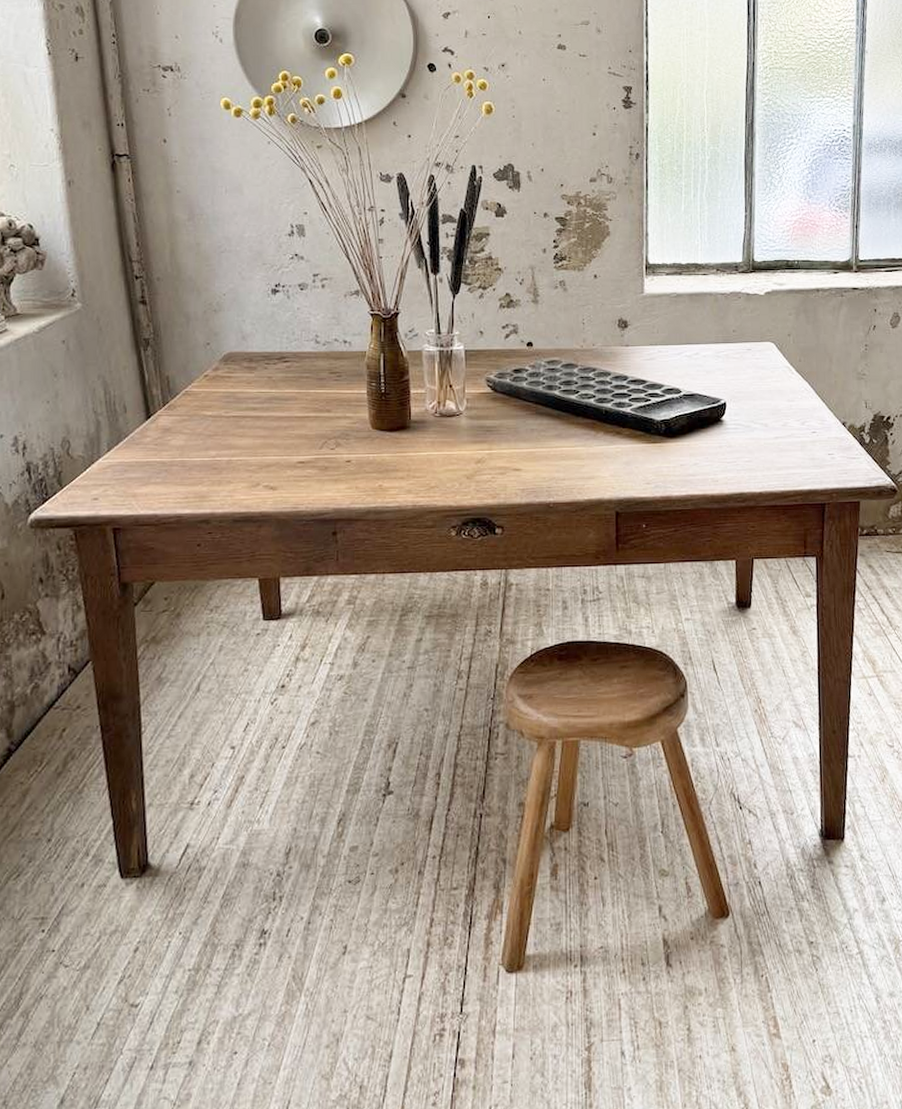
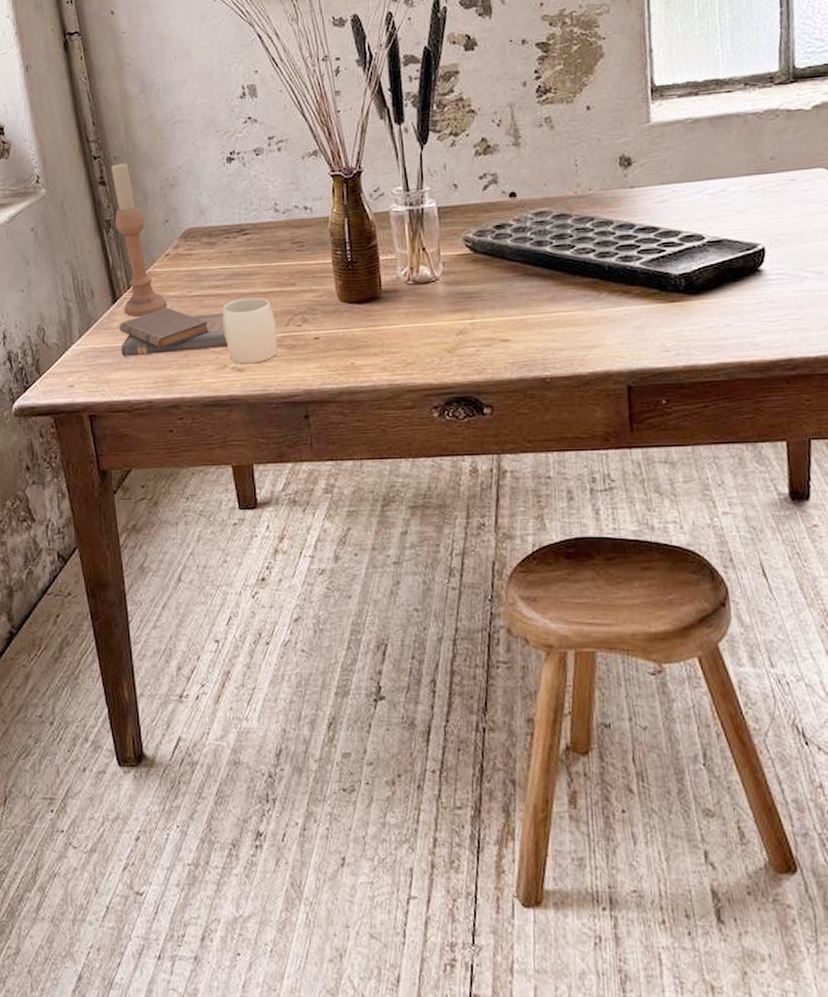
diary: none [151,426,261,472] -> present [119,307,227,357]
candlestick: none [153,284,202,432] -> present [111,162,166,316]
mug: none [258,420,311,483] -> present [222,297,278,364]

